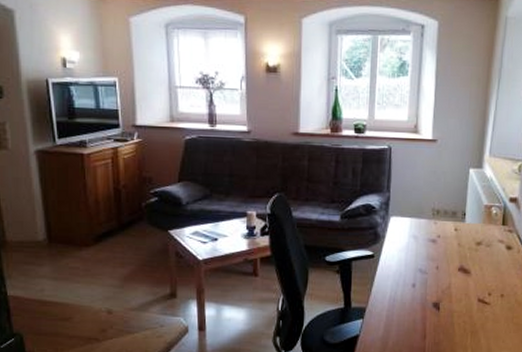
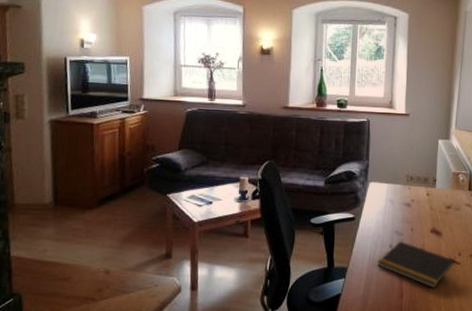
notepad: none [398,280,485,330] -> present [377,241,455,289]

